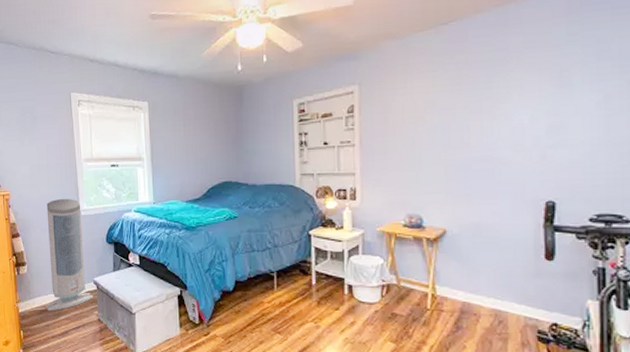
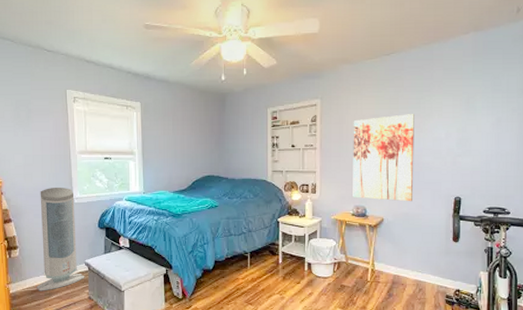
wall art: none [401,96,486,209] -> present [353,114,414,202]

